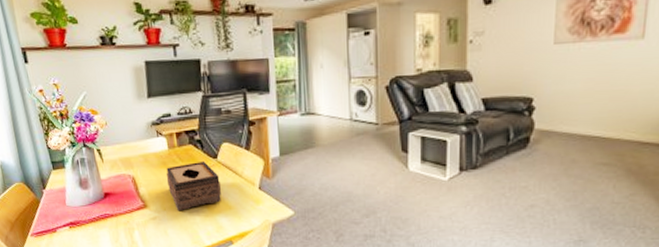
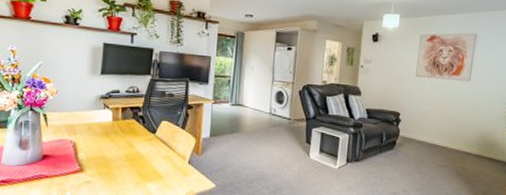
tissue box: present [166,160,222,211] -> none [107,134,155,178]

